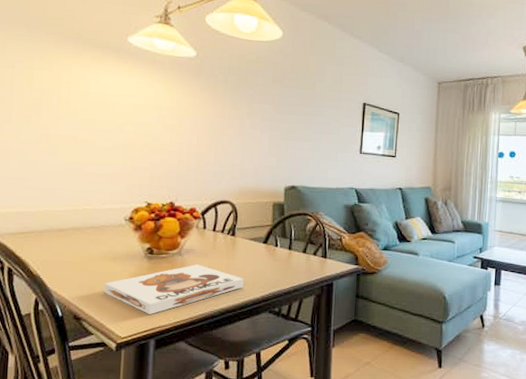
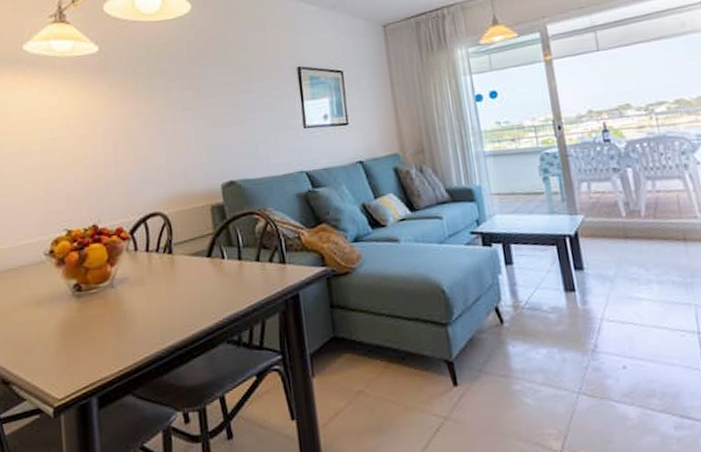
board game: present [104,264,244,314] -> none [32,295,192,366]

